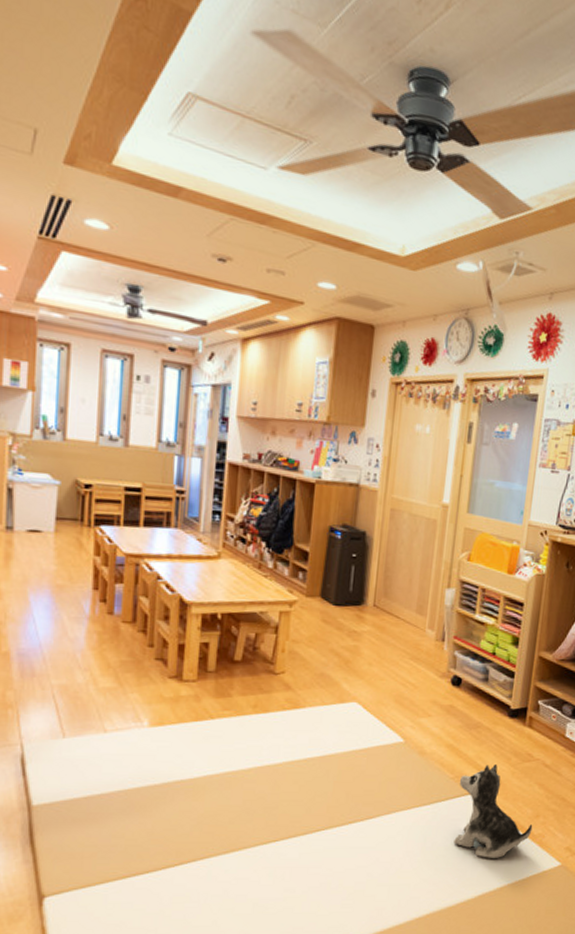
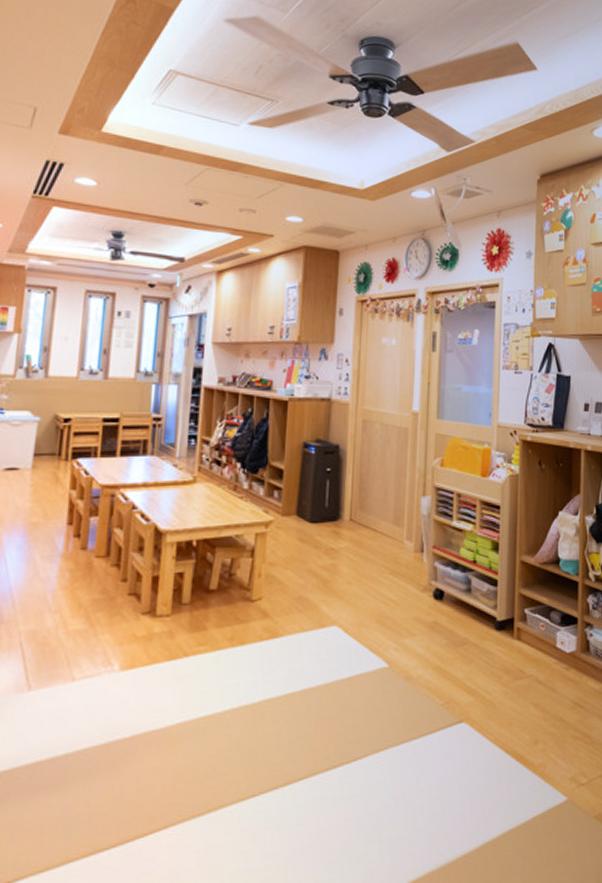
plush toy: present [453,763,533,858] -> none [448,684,532,798]

